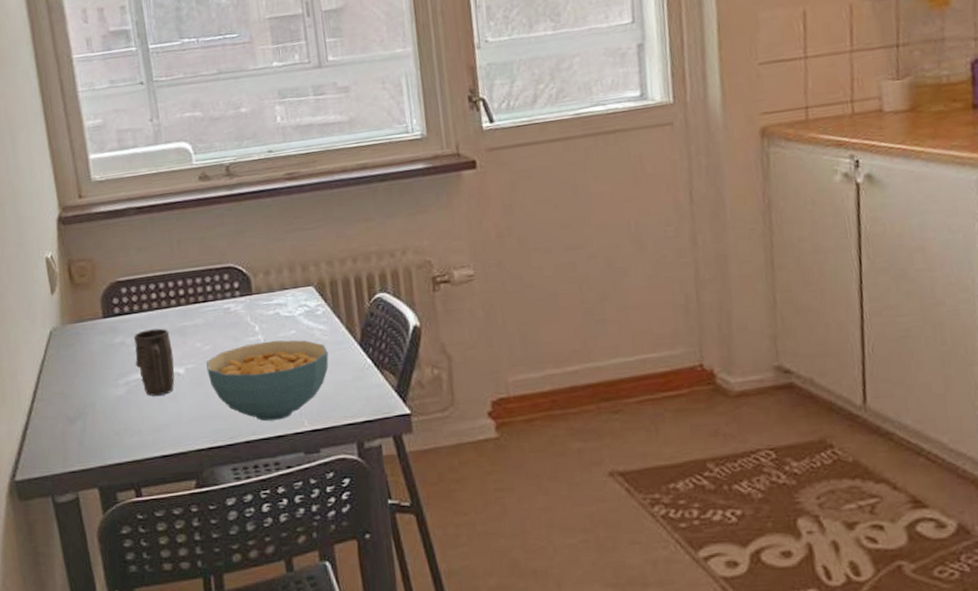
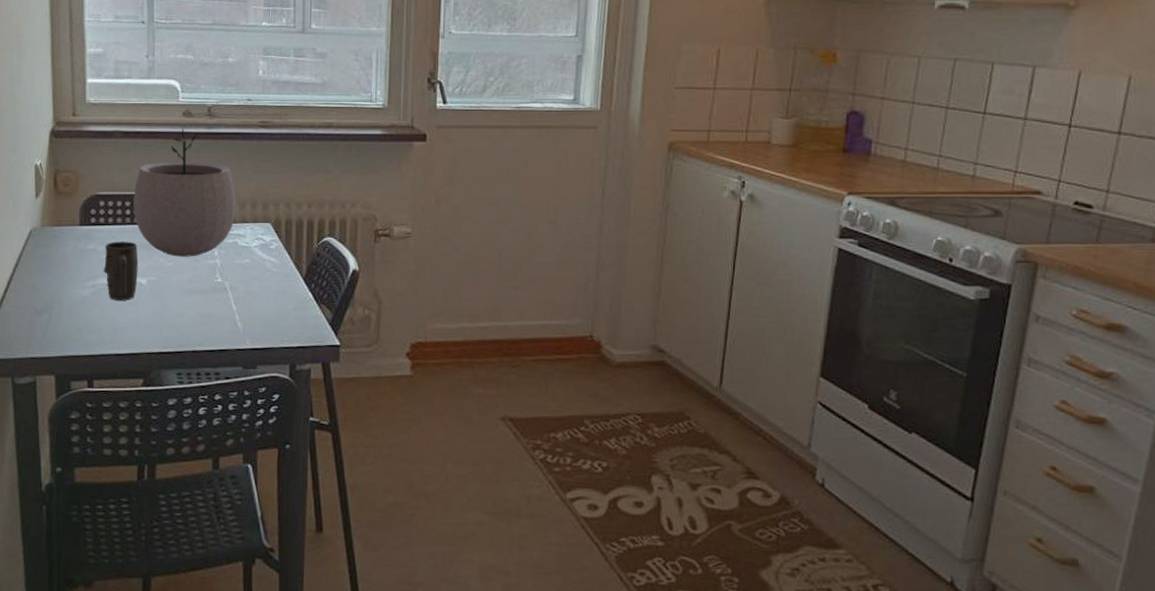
plant pot: none [157,193,273,339] -> present [133,128,236,257]
cereal bowl: present [206,340,329,422] -> none [167,266,276,336]

